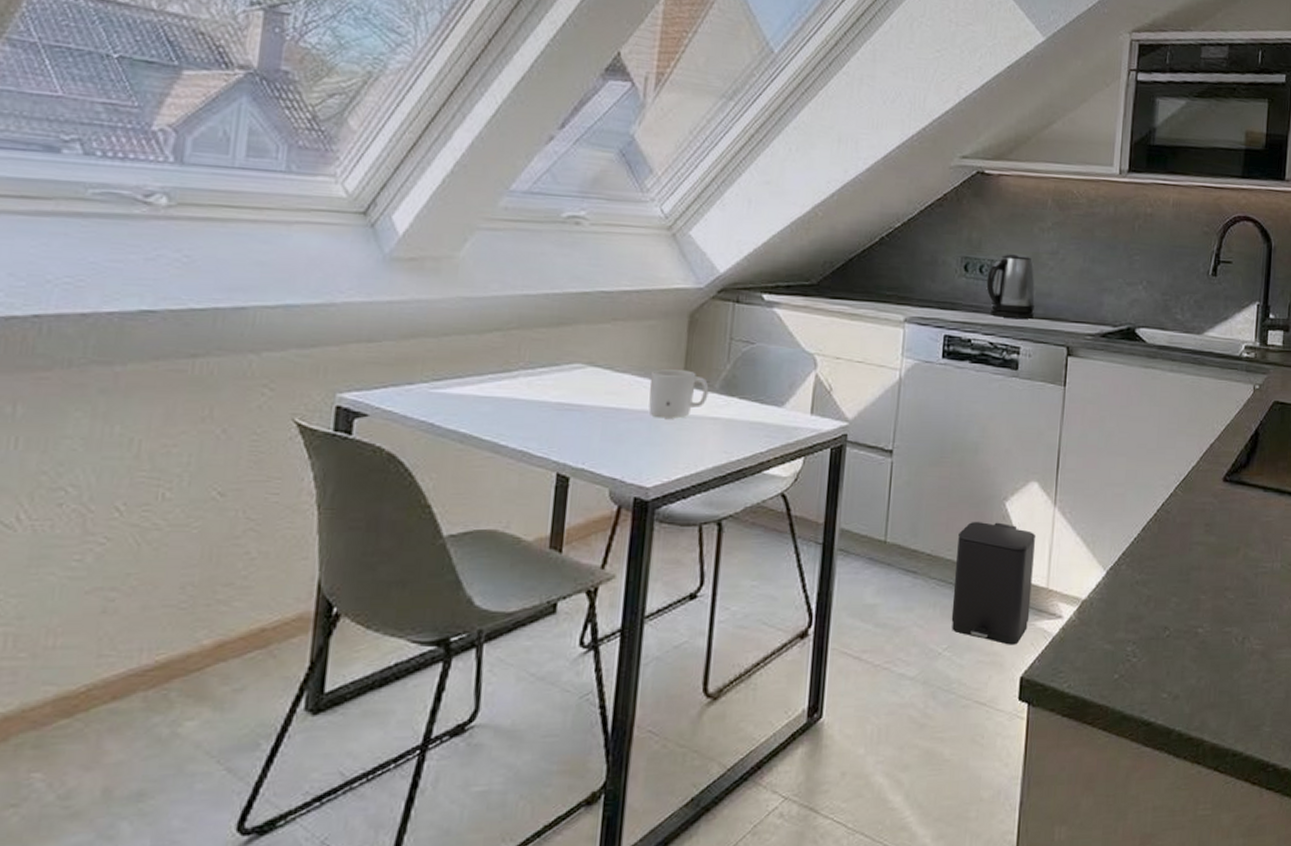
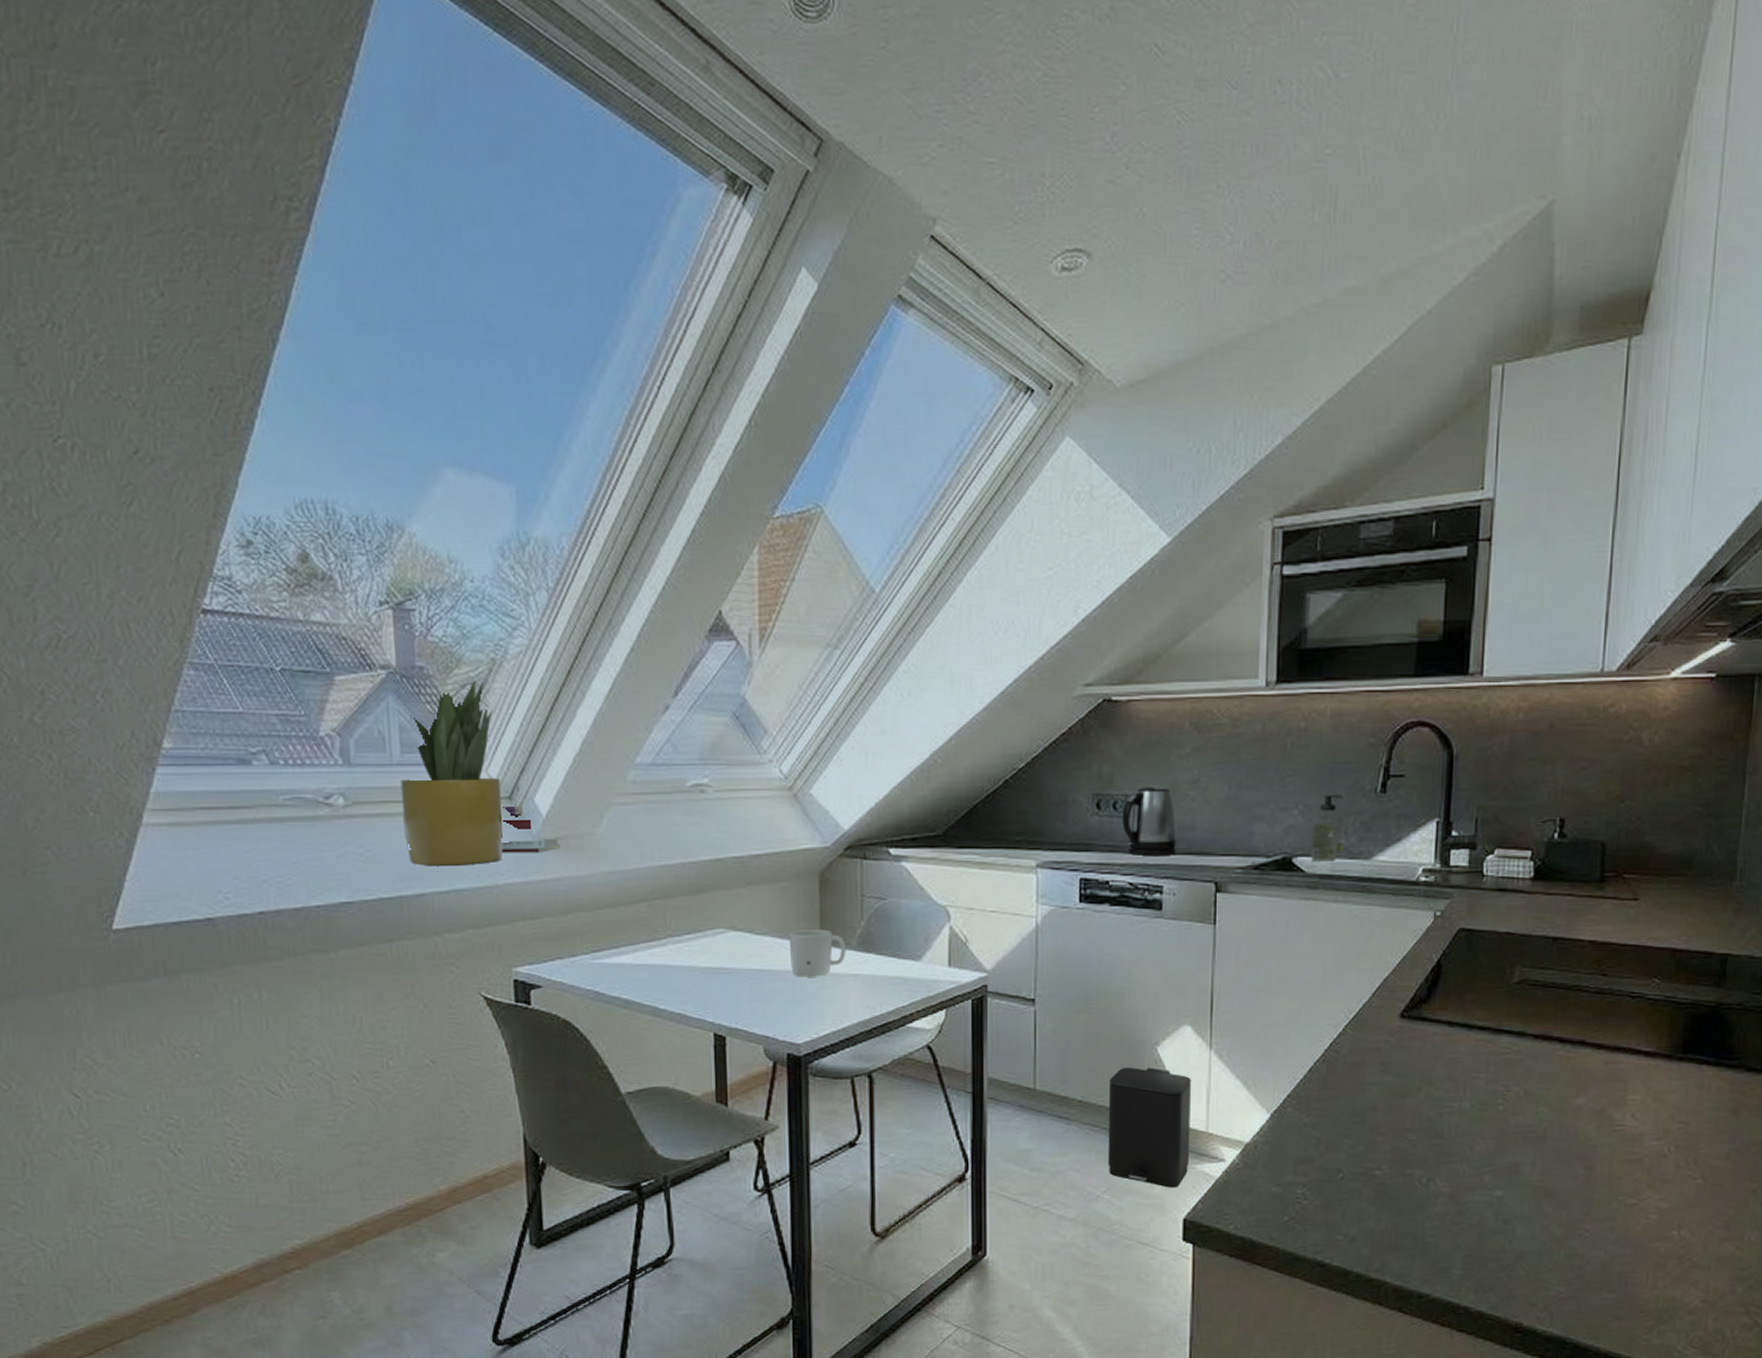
planter: none [234,91,362,280] -> present [400,680,503,866]
books: none [344,222,415,273] -> present [500,807,561,853]
soap dispenser: none [1152,274,1181,334] -> present [1311,795,1343,862]

